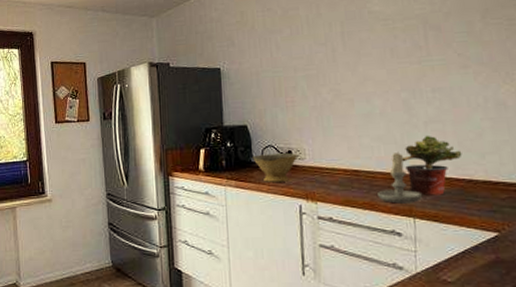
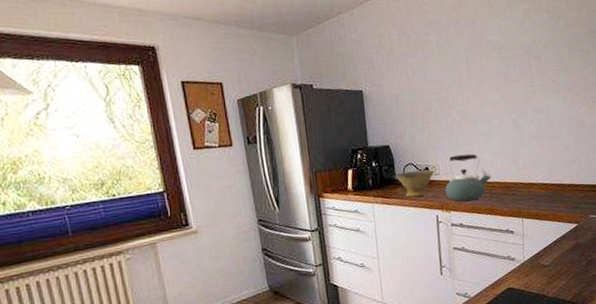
kettle: none [312,137,373,192] -> present [445,154,492,202]
candle: present [378,151,423,204] -> none [496,164,529,207]
potted plant: present [401,135,462,196] -> none [513,149,555,199]

